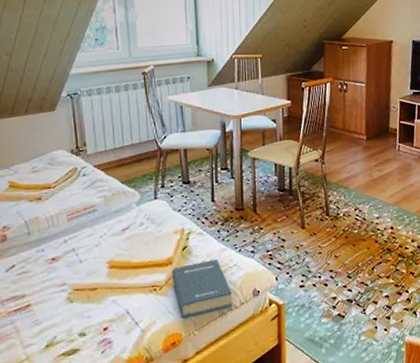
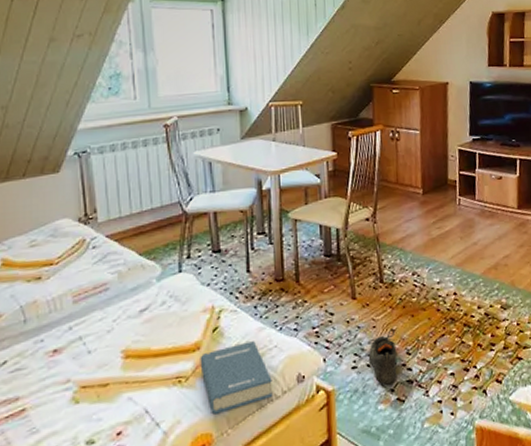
shoe: none [314,255,339,301] -> present [367,328,397,384]

